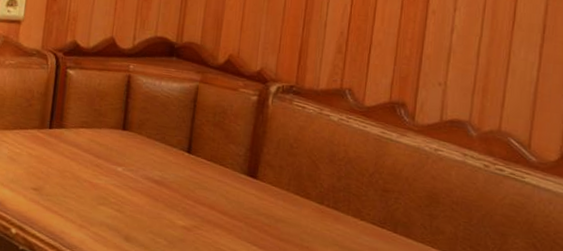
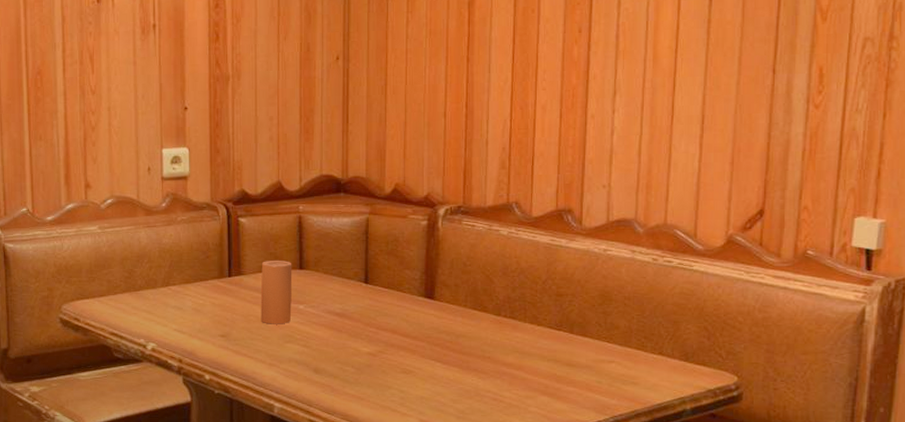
candle: none [76,116,116,185] -> present [260,261,292,324]

